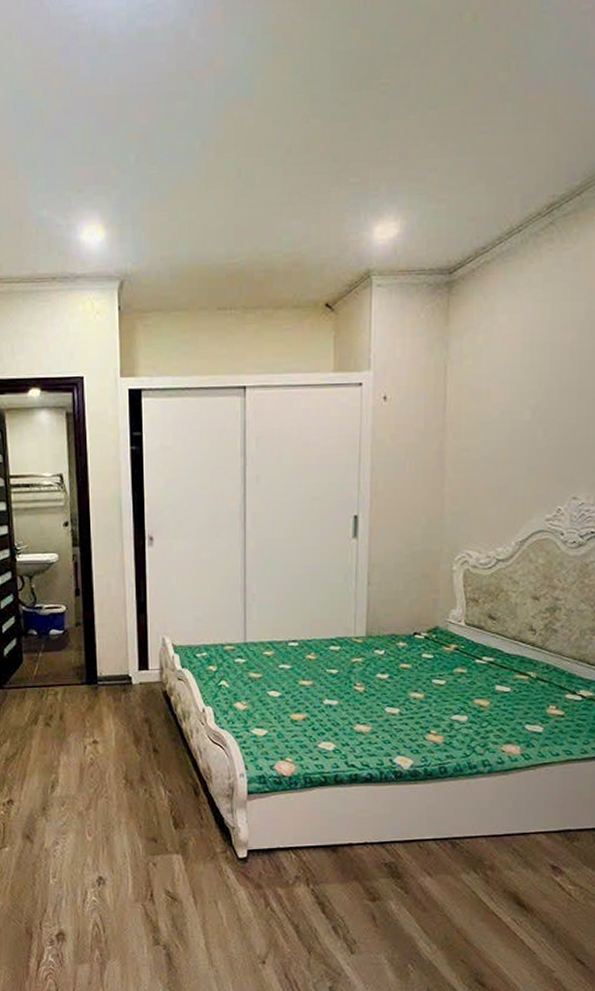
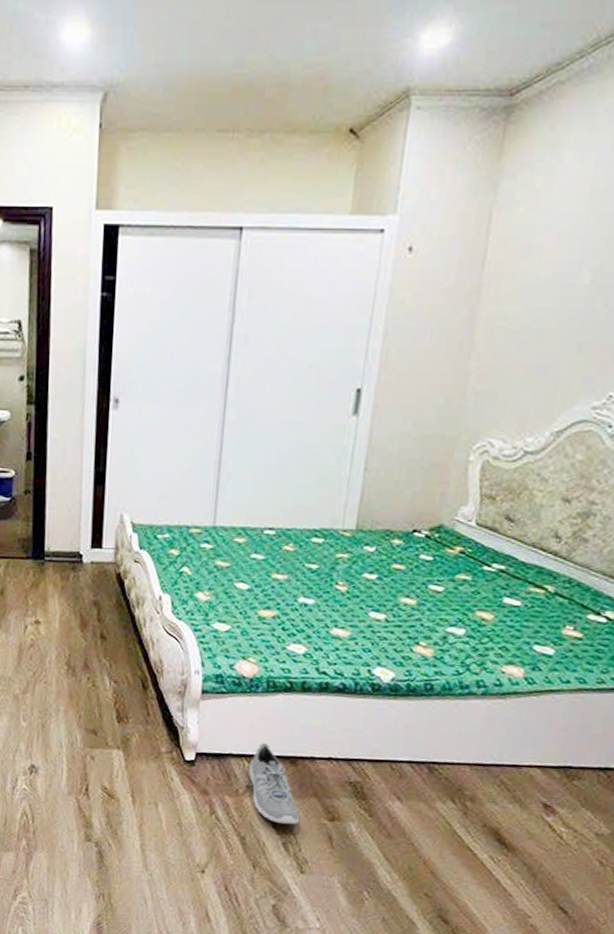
sneaker: none [295,834,344,909] -> present [248,742,299,825]

